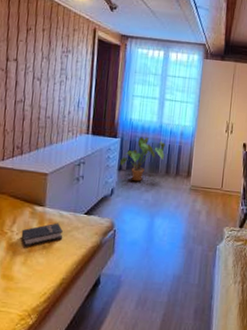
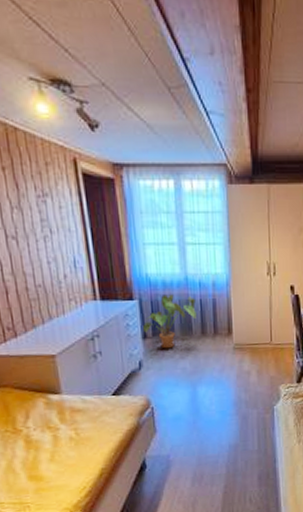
hardback book: present [21,223,63,247] -> none [39,410,92,442]

